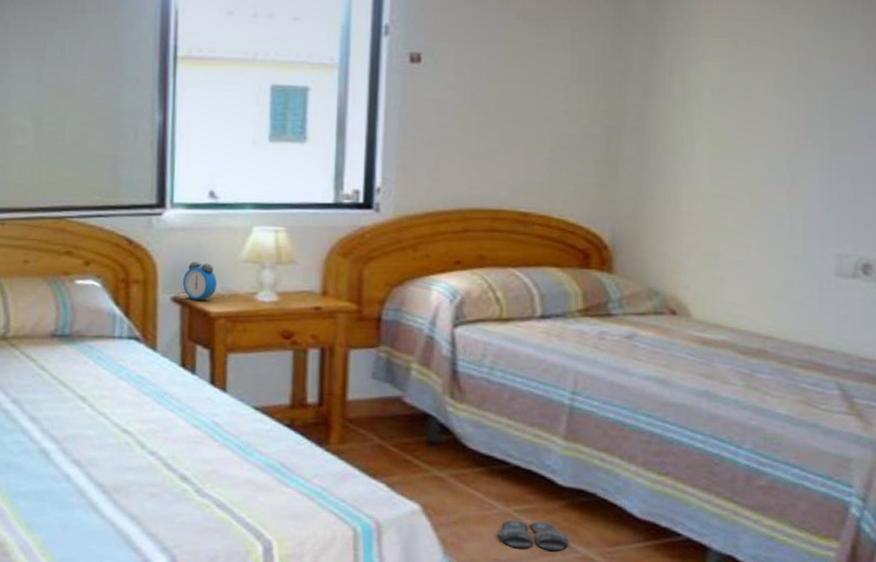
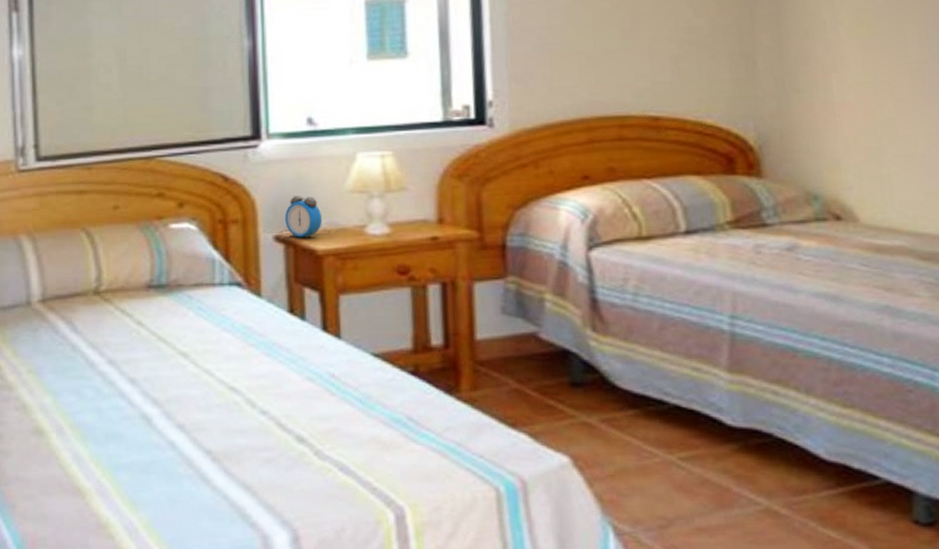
slippers: present [497,519,568,552] -> none [662,469,745,505]

